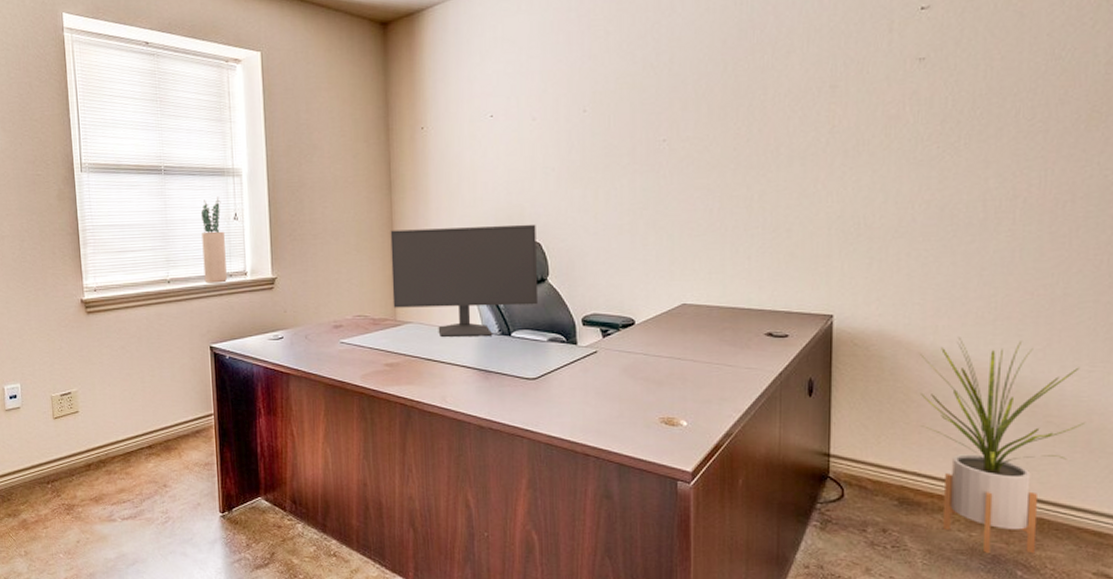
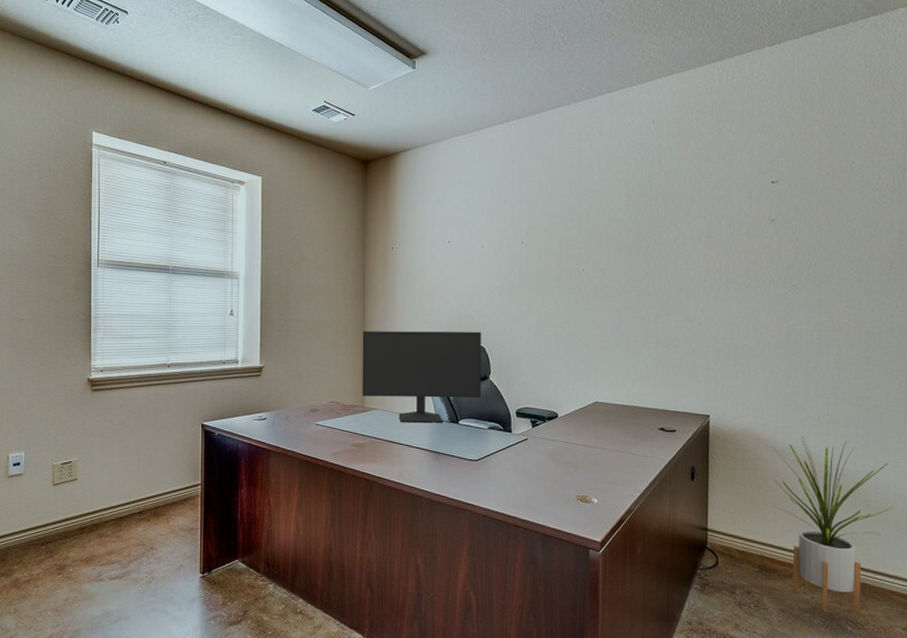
vase: present [200,196,227,283] -> none [201,295,221,369]

